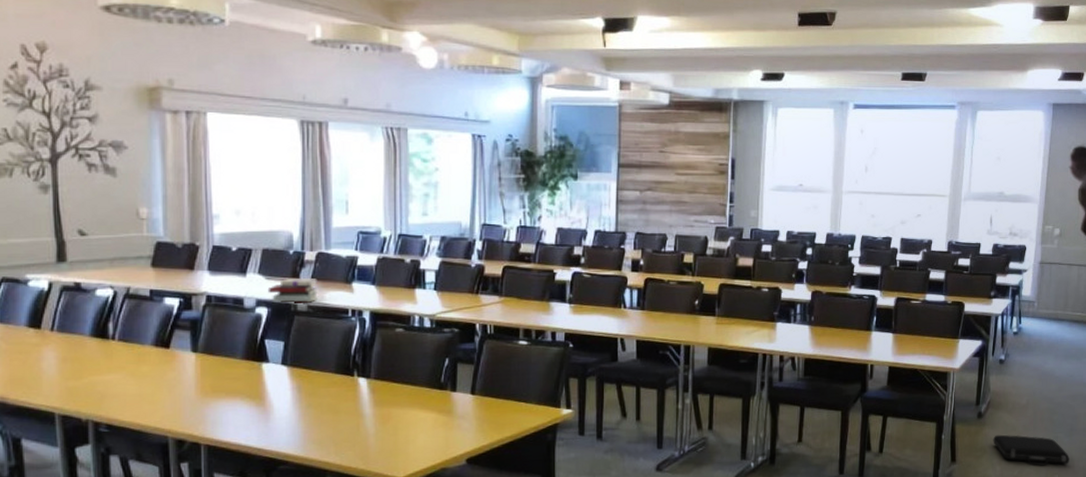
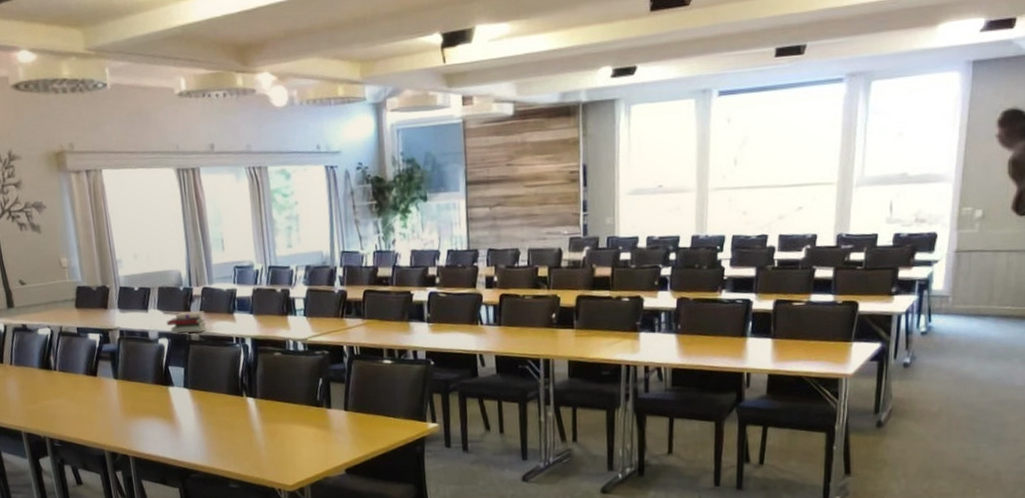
briefcase: present [993,434,1069,466] -> none [896,445,995,480]

